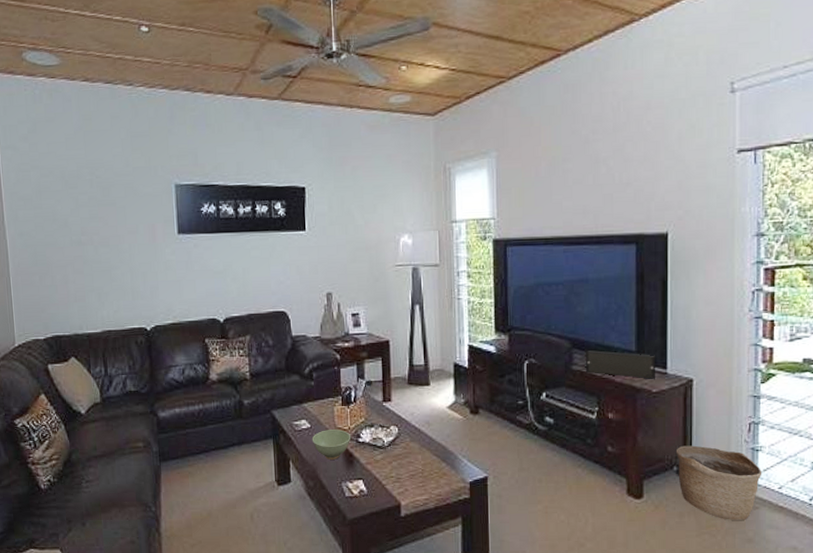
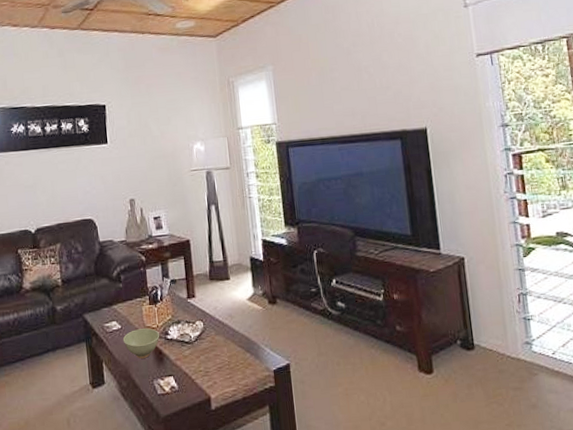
speaker: present [586,350,655,379] -> none [367,237,431,260]
basket: present [675,445,763,520] -> none [457,319,536,388]

